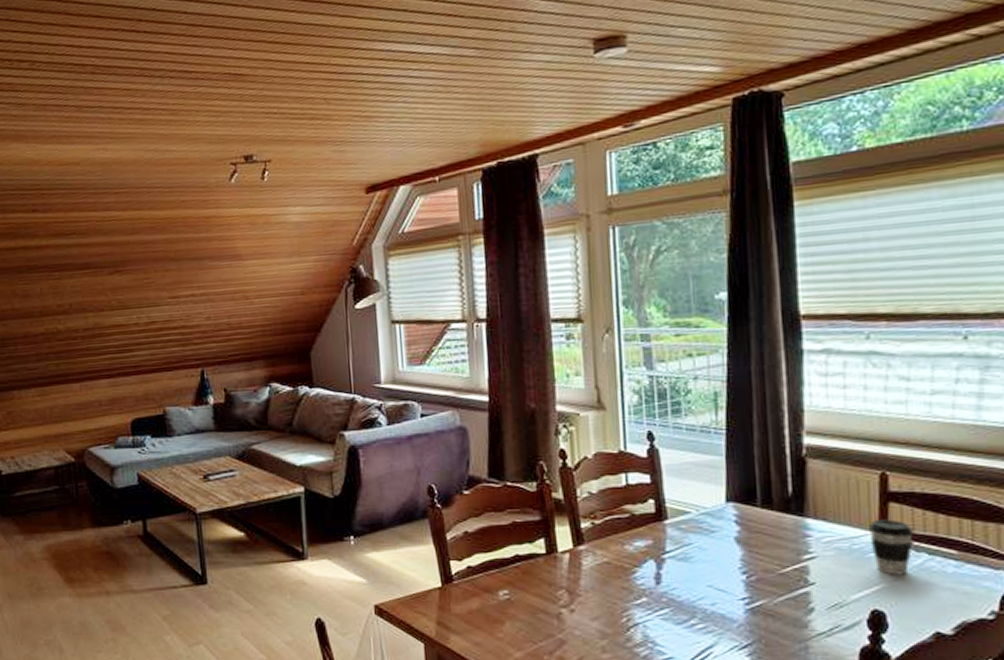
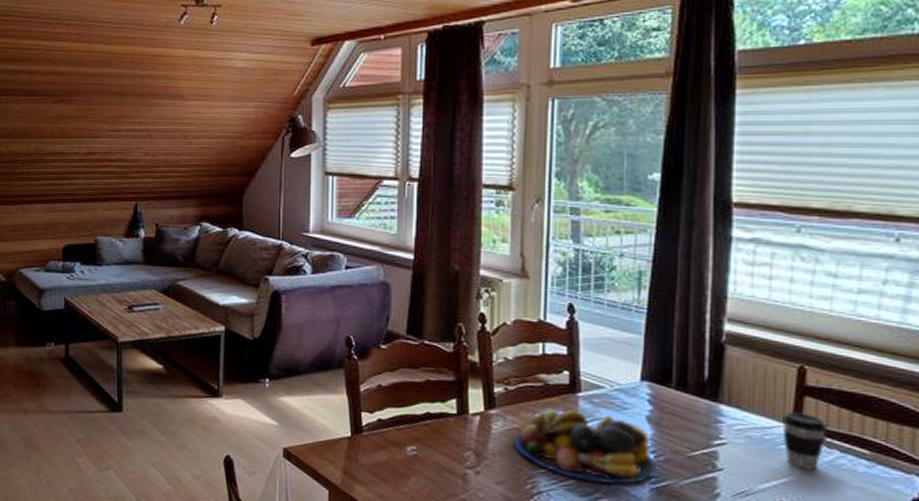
fruit bowl: none [606,539,749,610] -> present [515,409,655,484]

